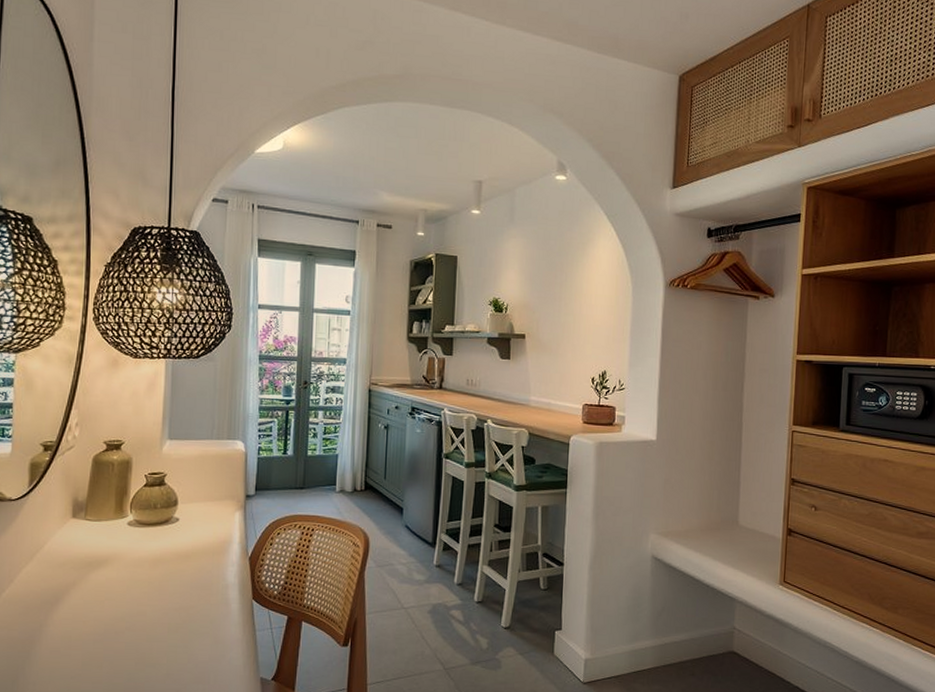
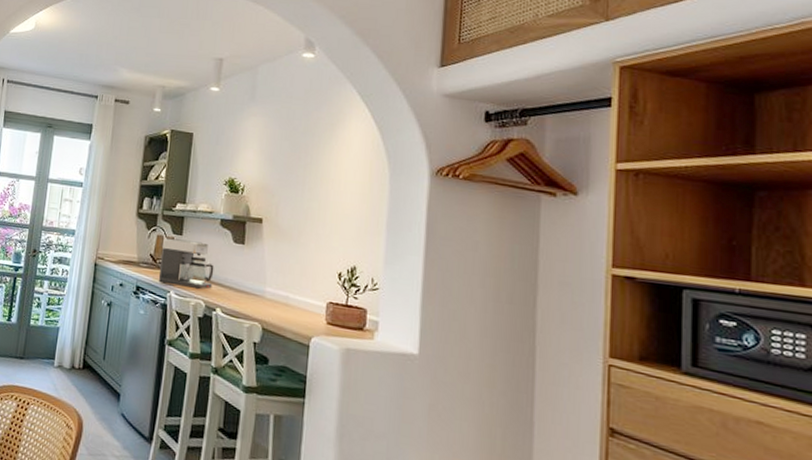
coffee maker: none [432,359,484,405] -> present [158,237,214,290]

